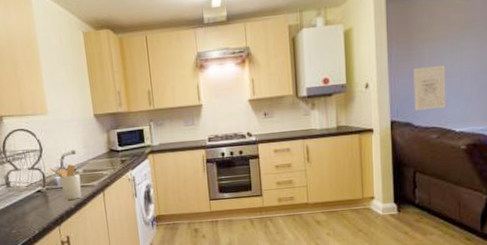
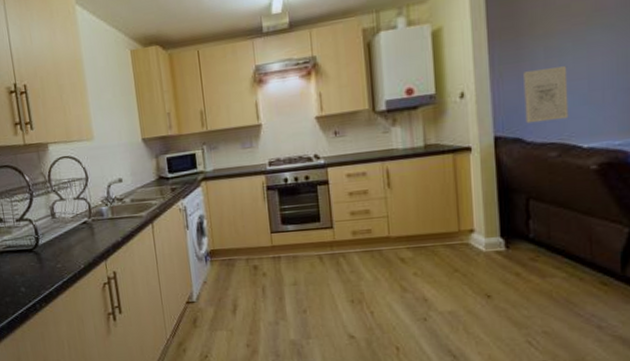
utensil holder: present [50,164,82,200] -> none [96,194,129,232]

